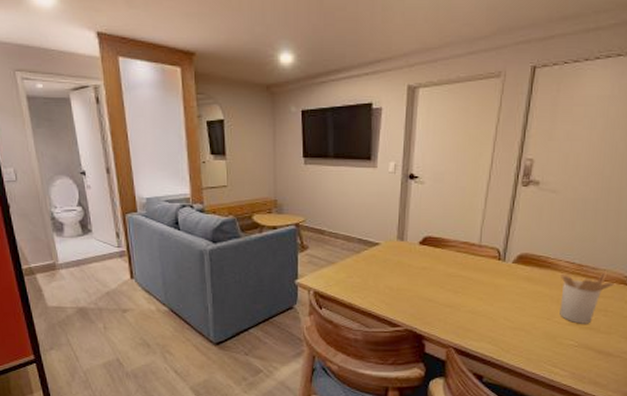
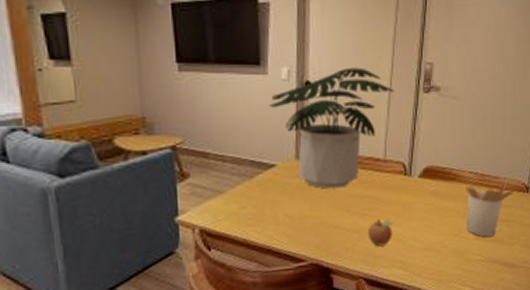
potted plant: none [377,162,493,267] -> present [269,67,395,189]
fruit: none [459,297,485,322] -> present [367,218,394,247]

